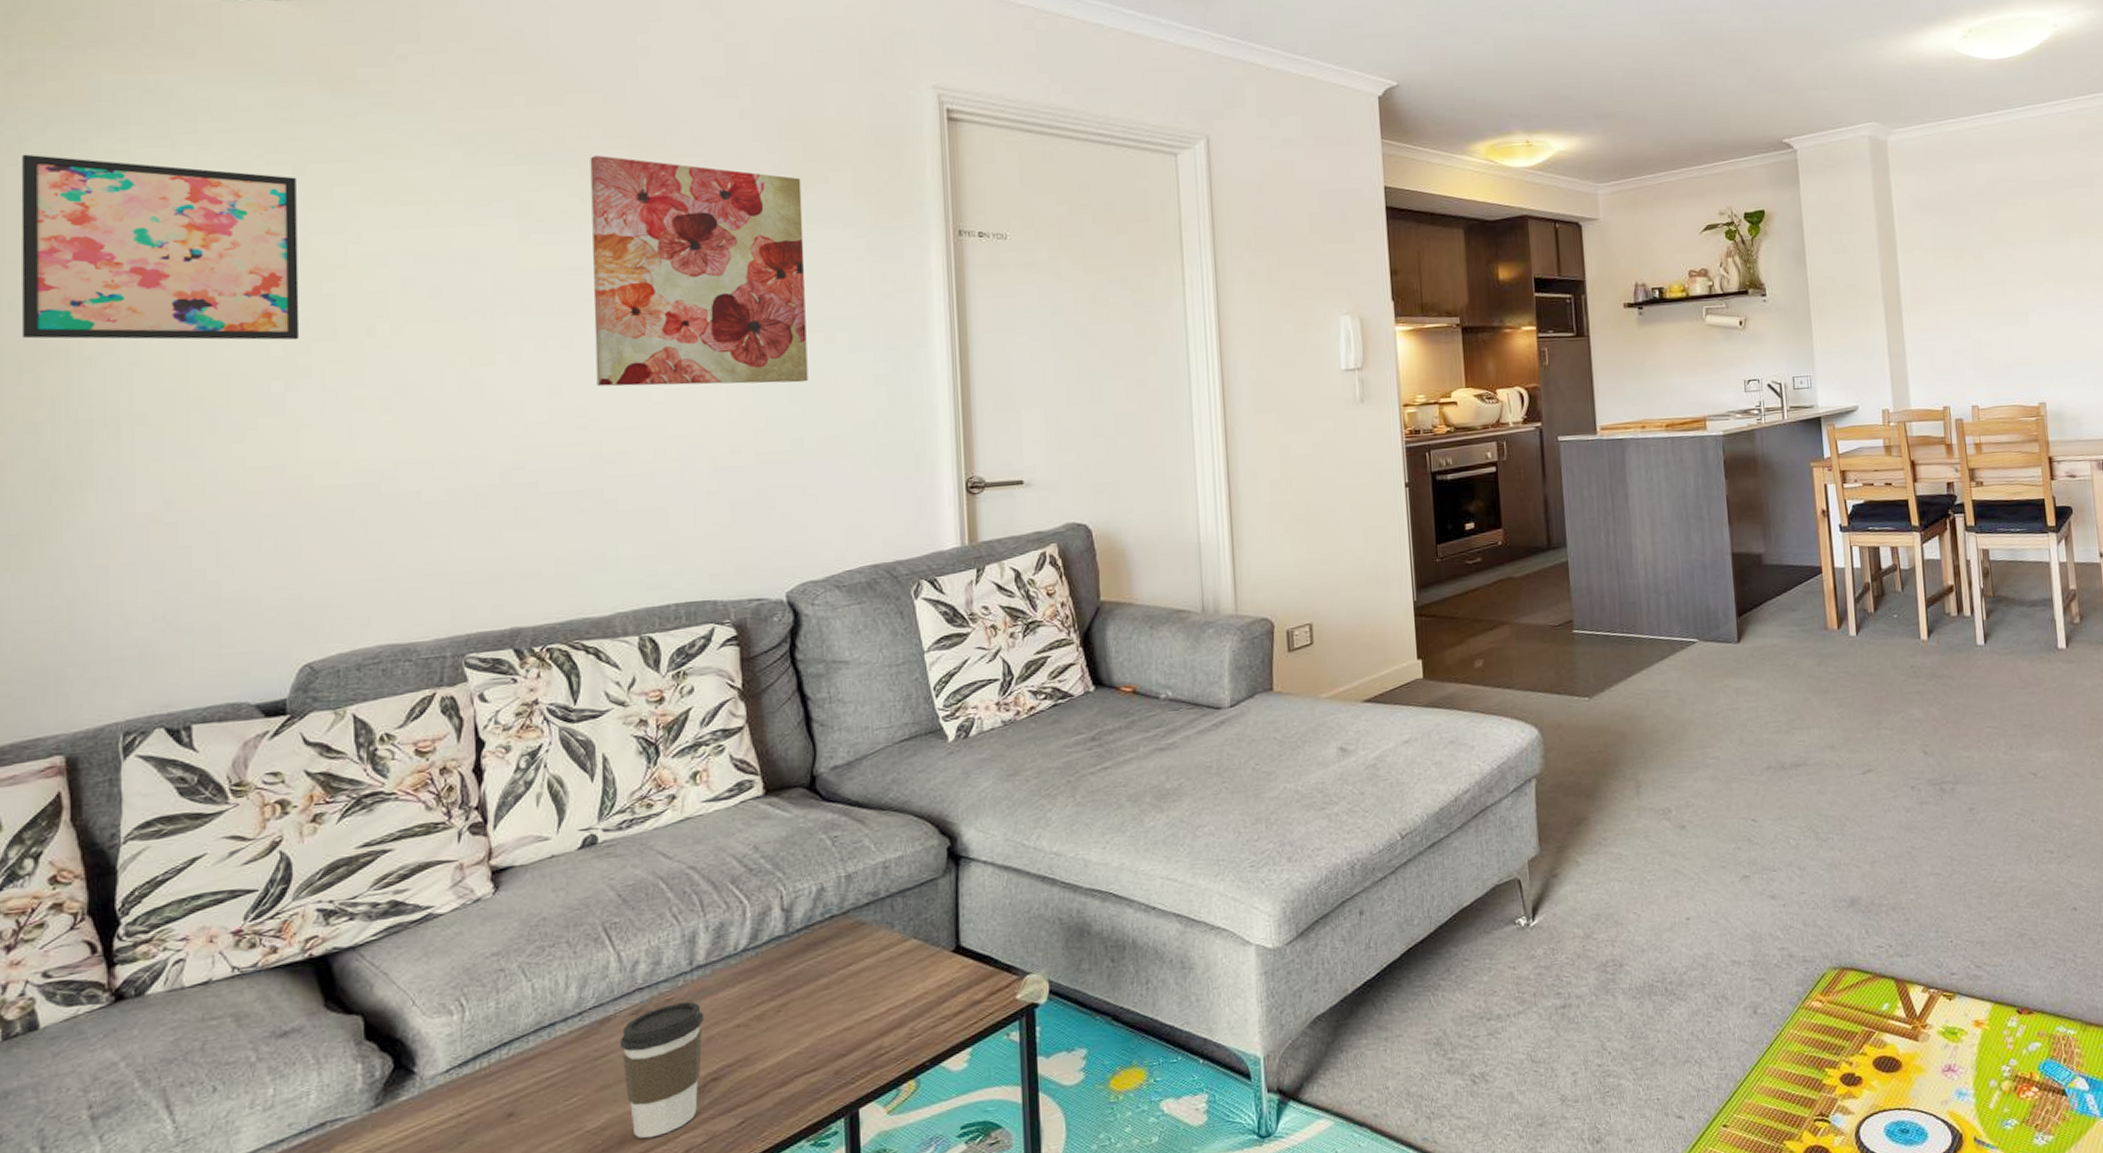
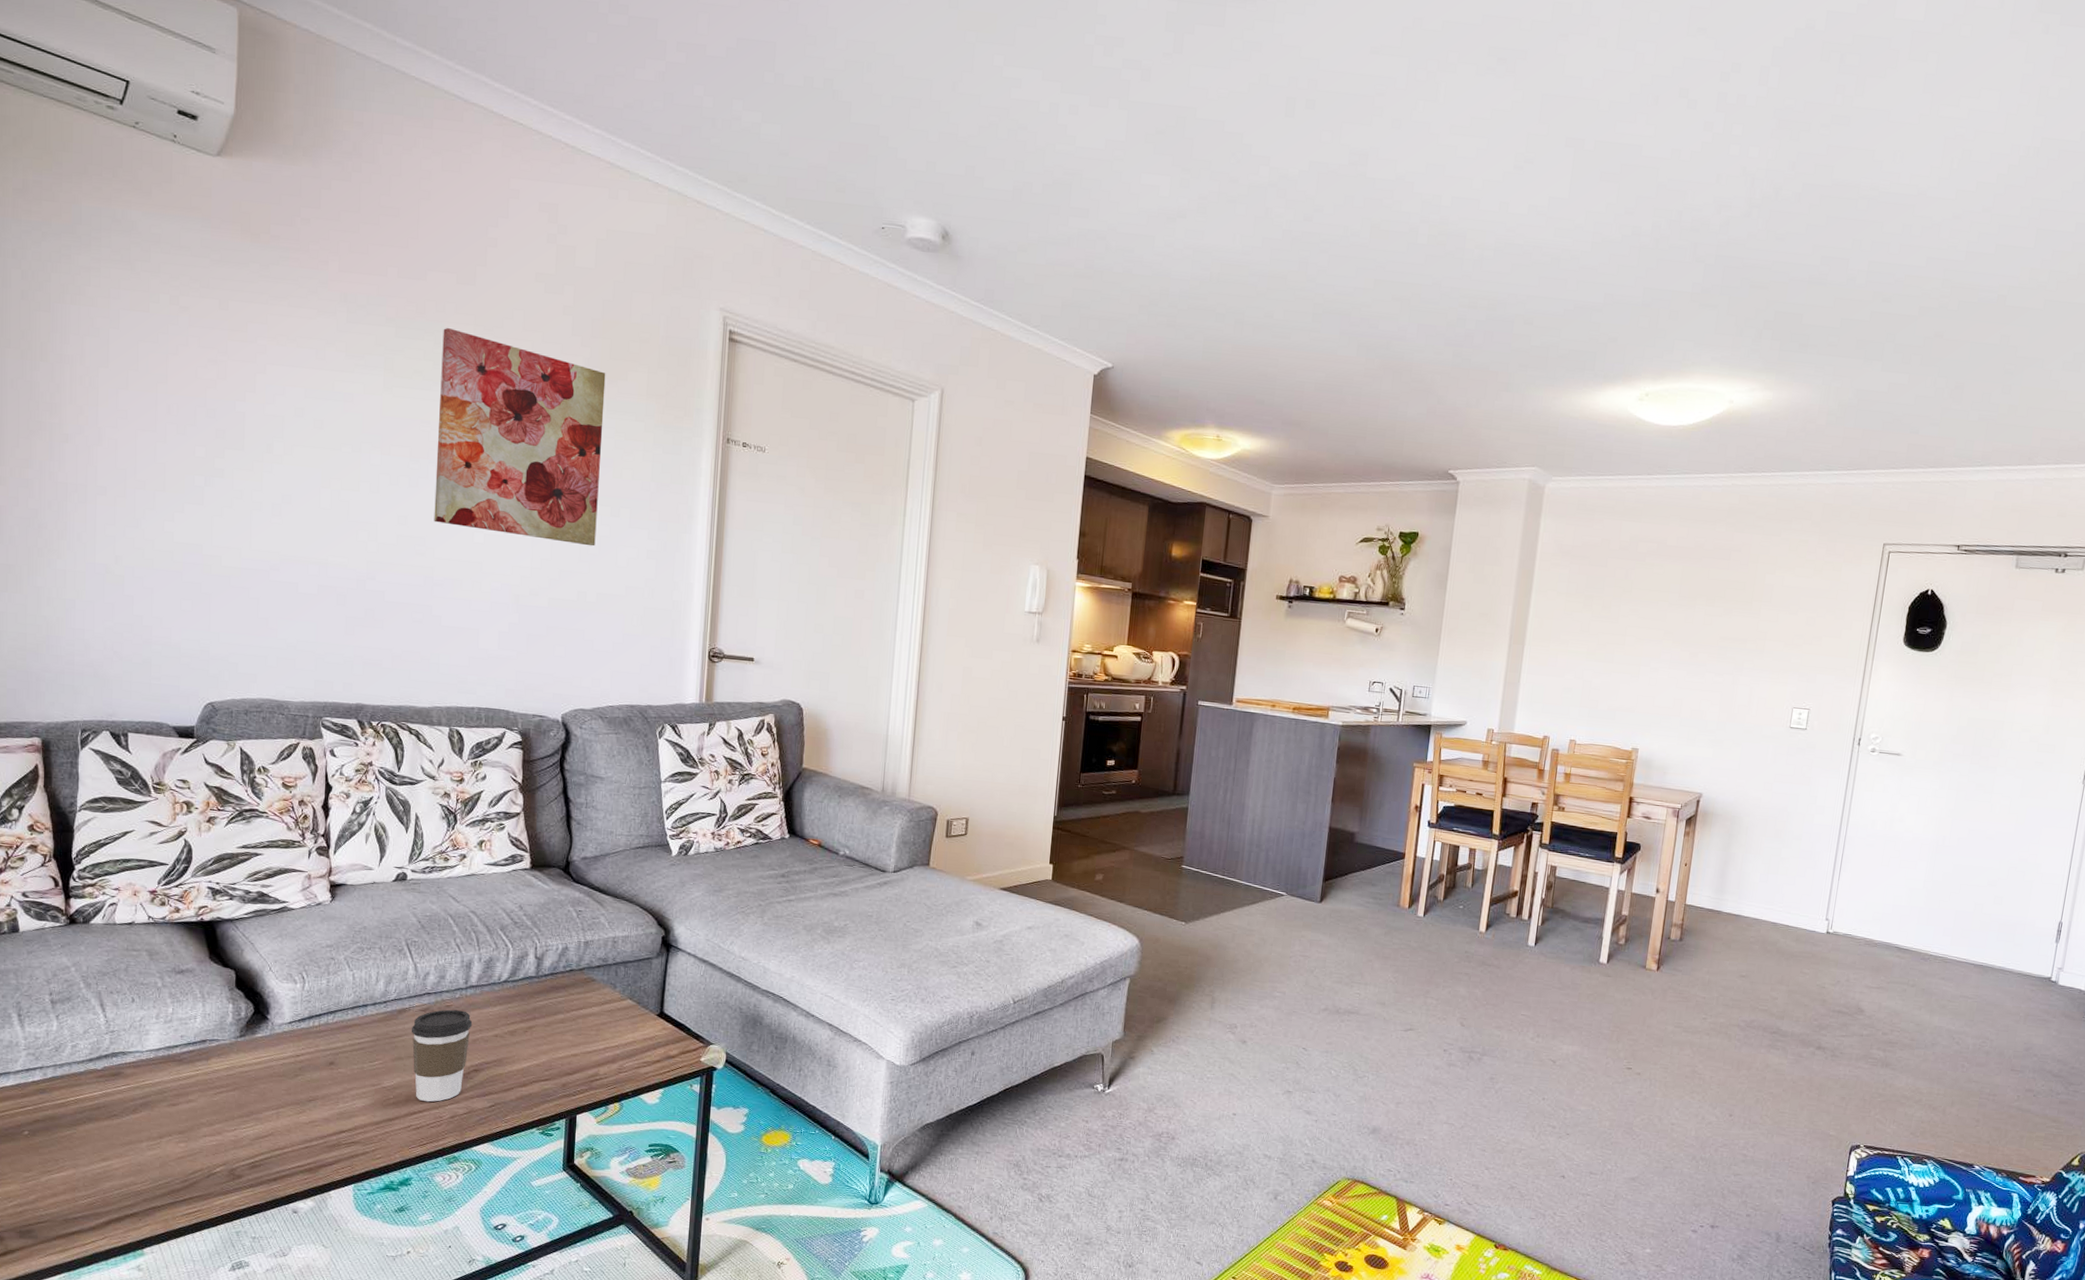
wall art: present [21,154,300,340] -> none [20,260,221,446]

